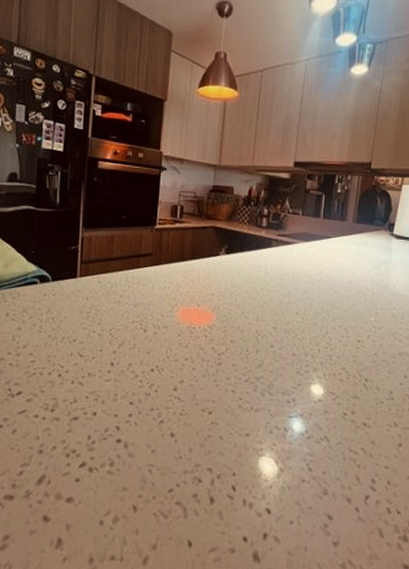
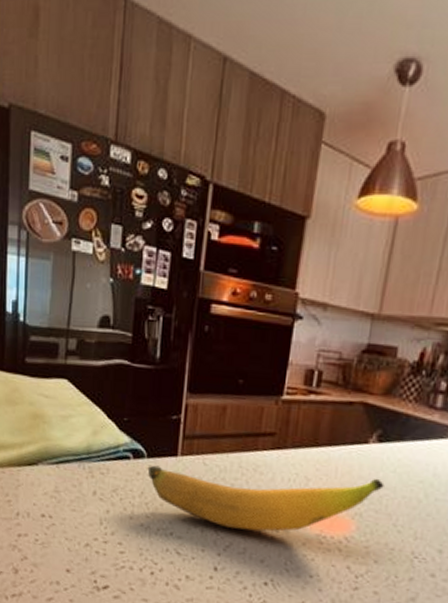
banana: none [52,280,233,330] -> present [147,465,385,532]

